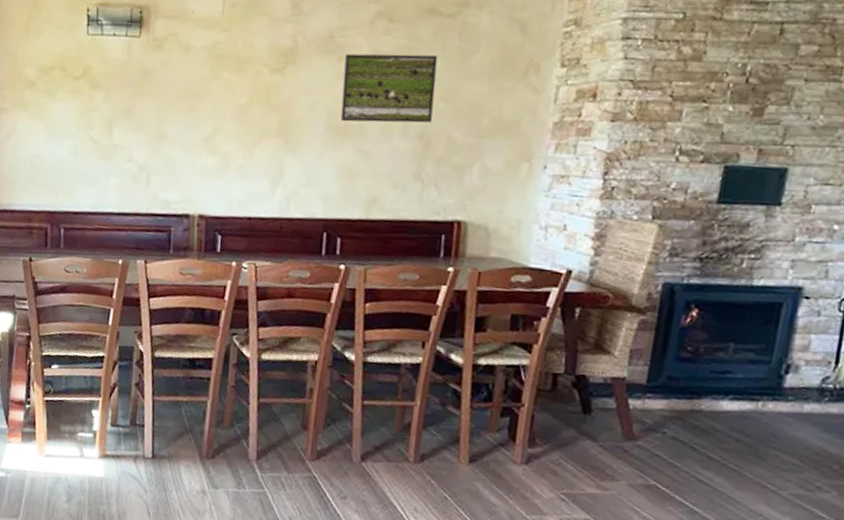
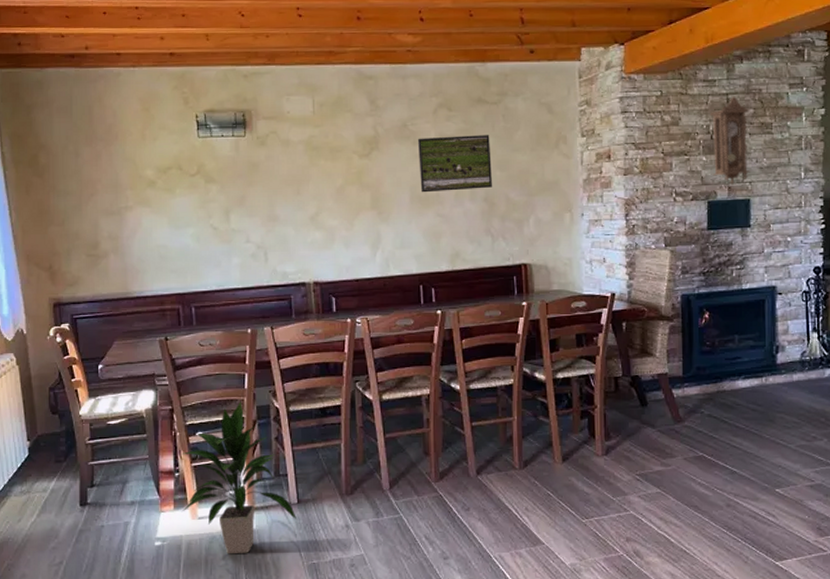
indoor plant: none [30,339,150,501] -> present [182,402,298,554]
pendulum clock: none [739,26,813,147] -> present [710,96,750,185]

